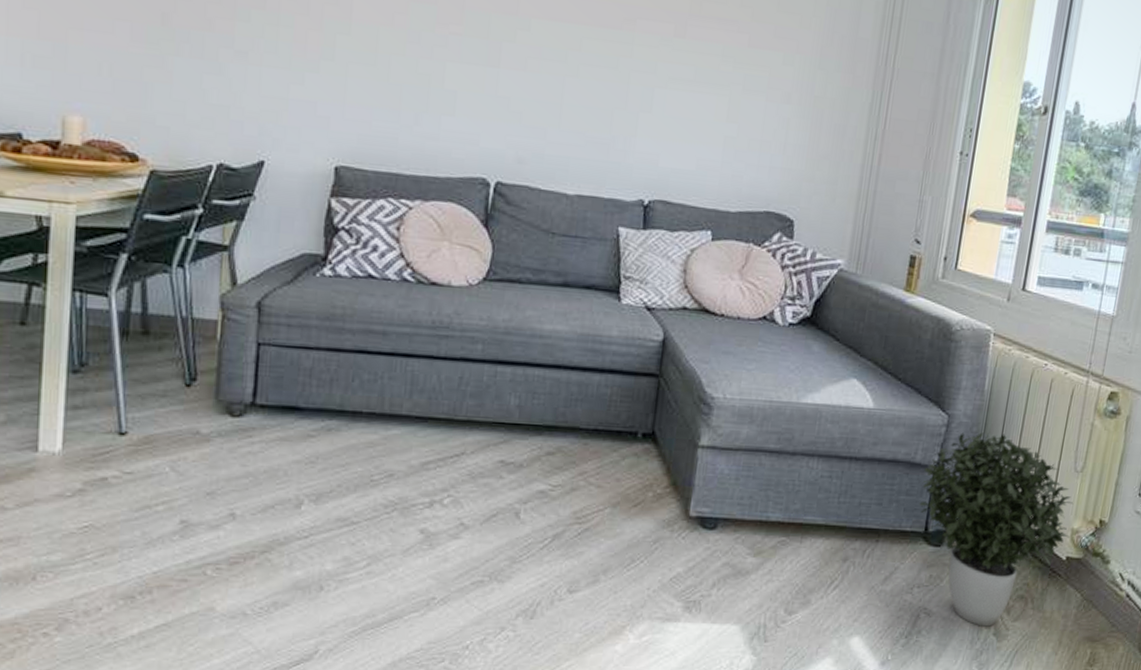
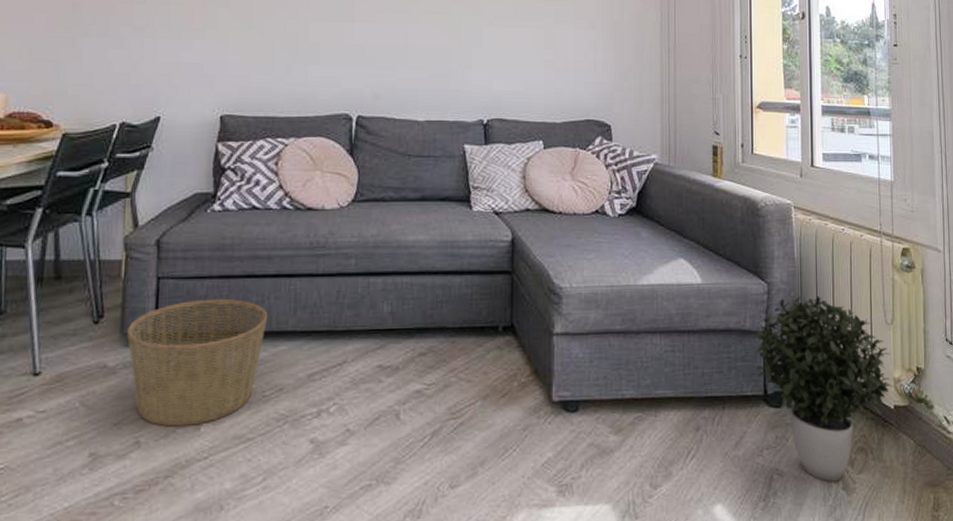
basket: none [223,372,381,503] -> present [127,298,268,427]

